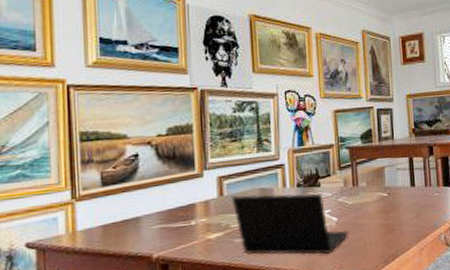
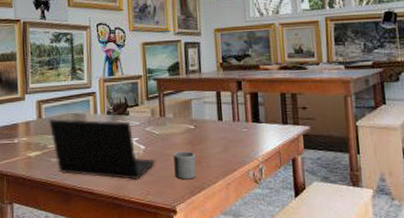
mug: none [367,219,390,250] -> present [173,151,197,180]

